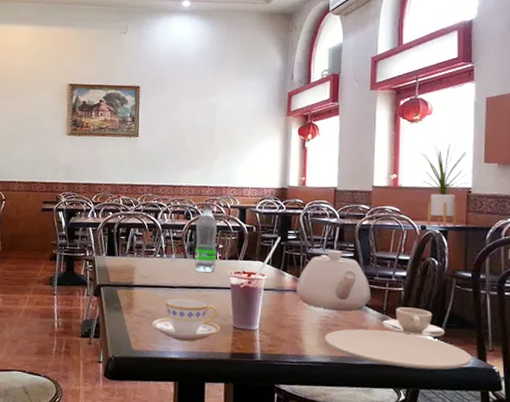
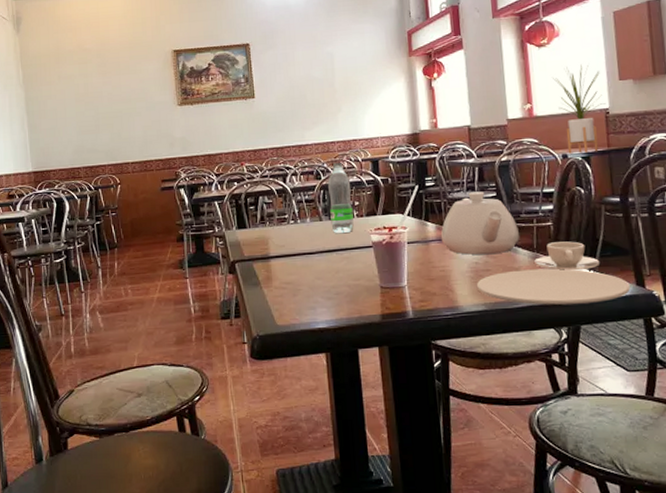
teacup: present [152,298,221,342] -> none [294,263,368,309]

